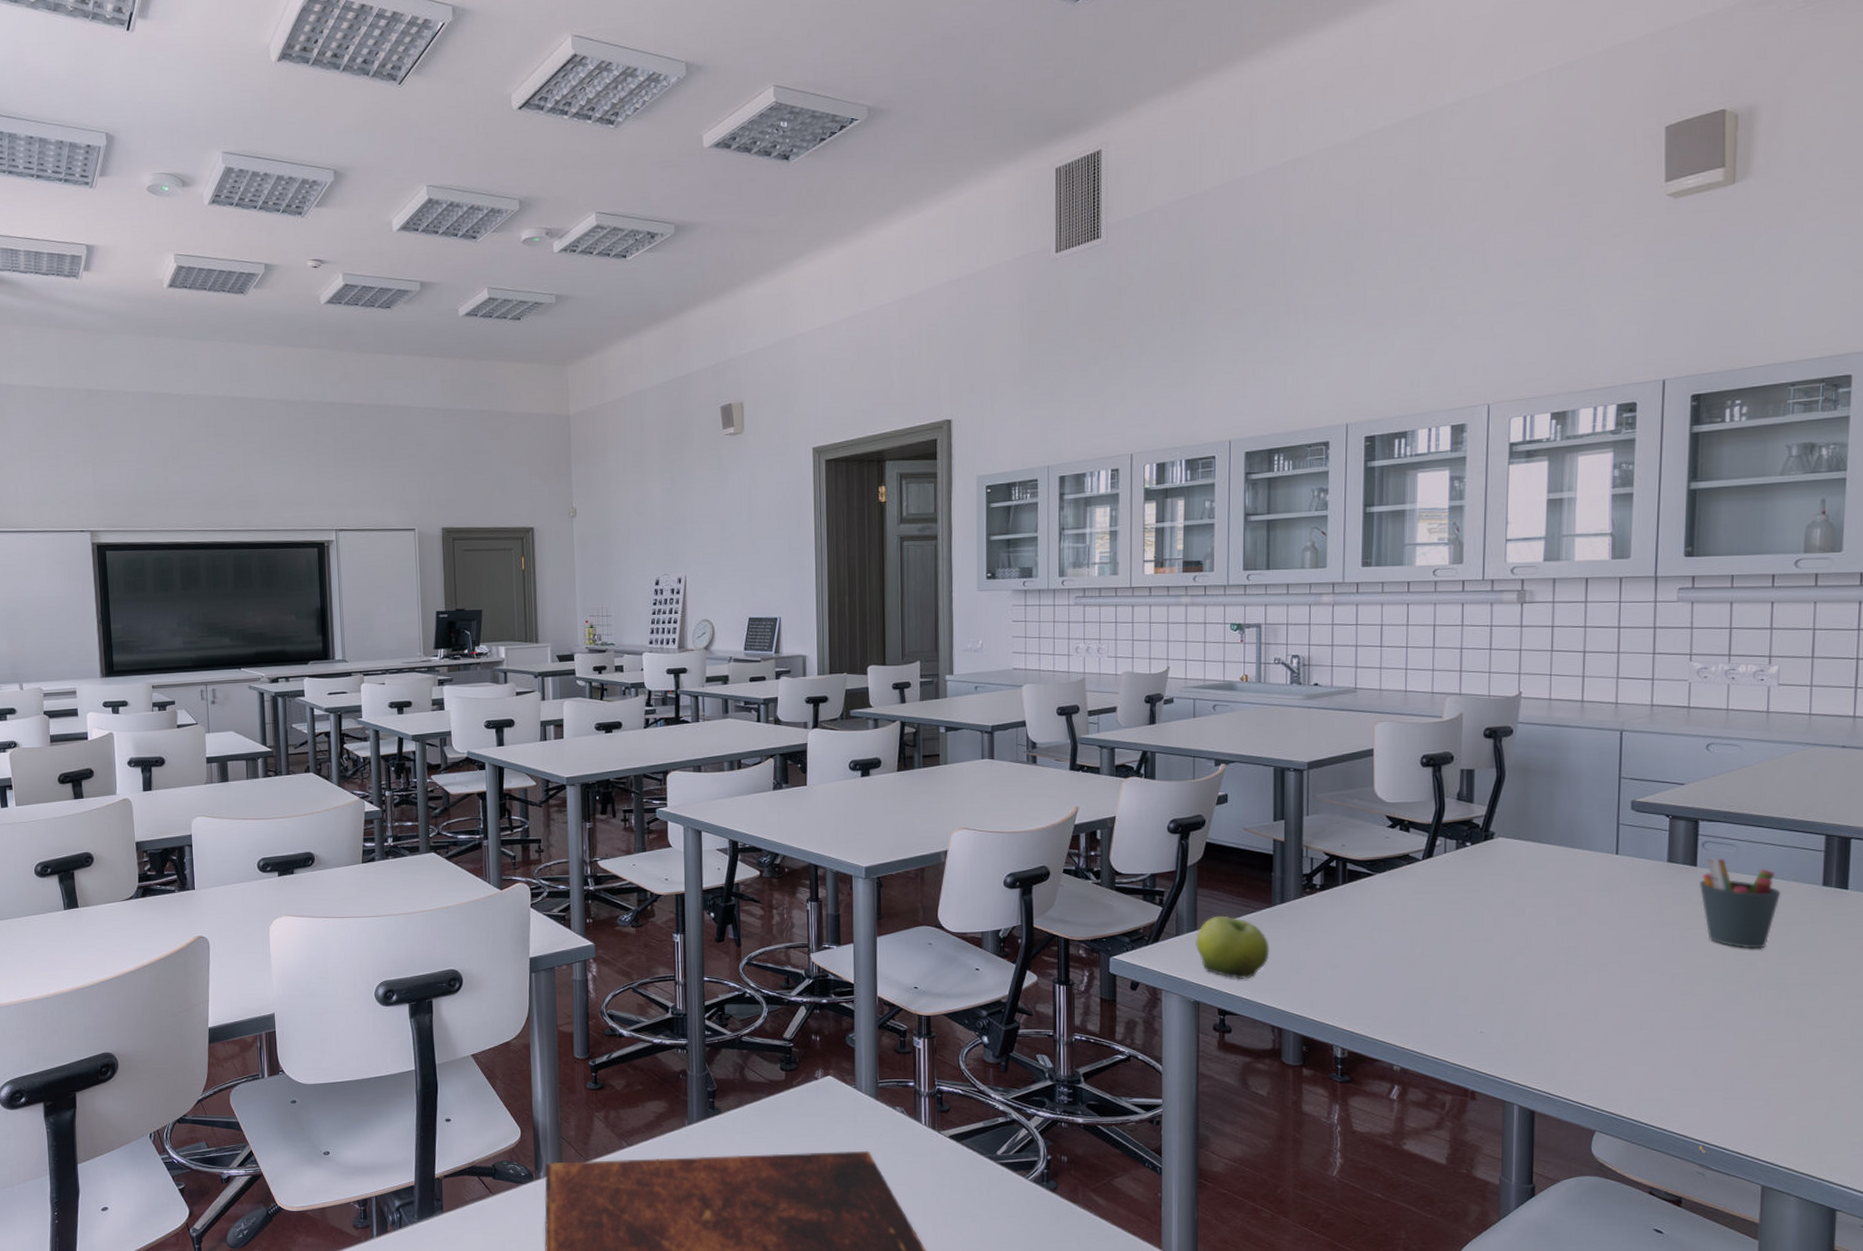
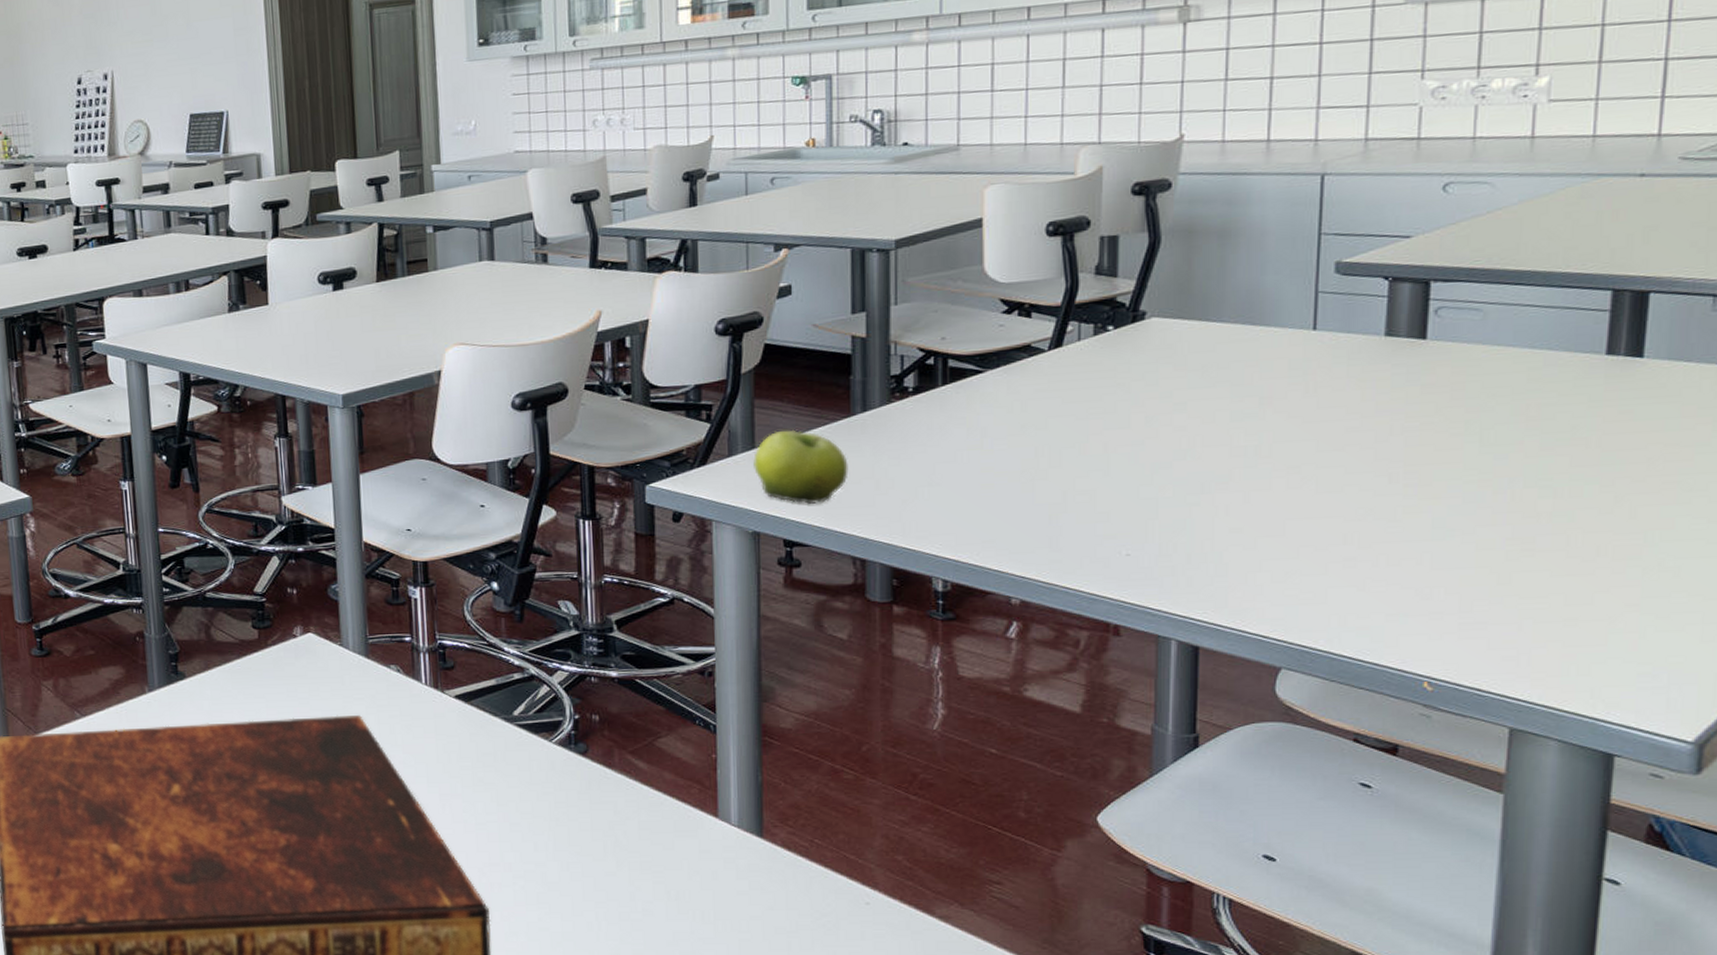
pen holder: present [1700,857,1781,949] -> none [1430,326,1546,439]

